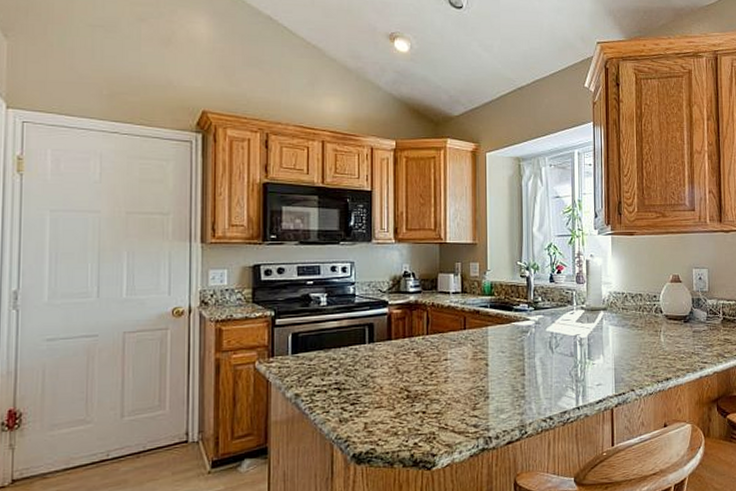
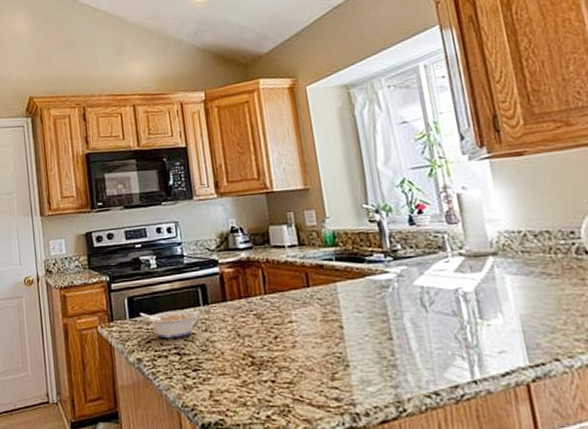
legume: none [303,346,363,375] -> present [139,309,198,339]

